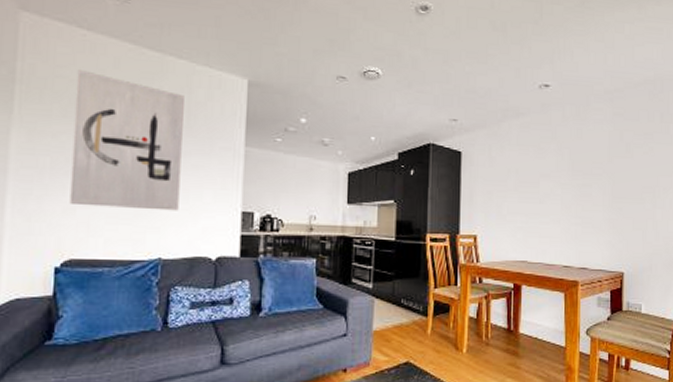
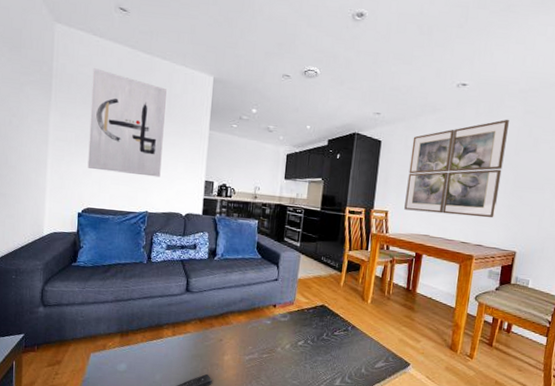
wall art: none [495,122,598,236] -> present [404,119,509,219]

